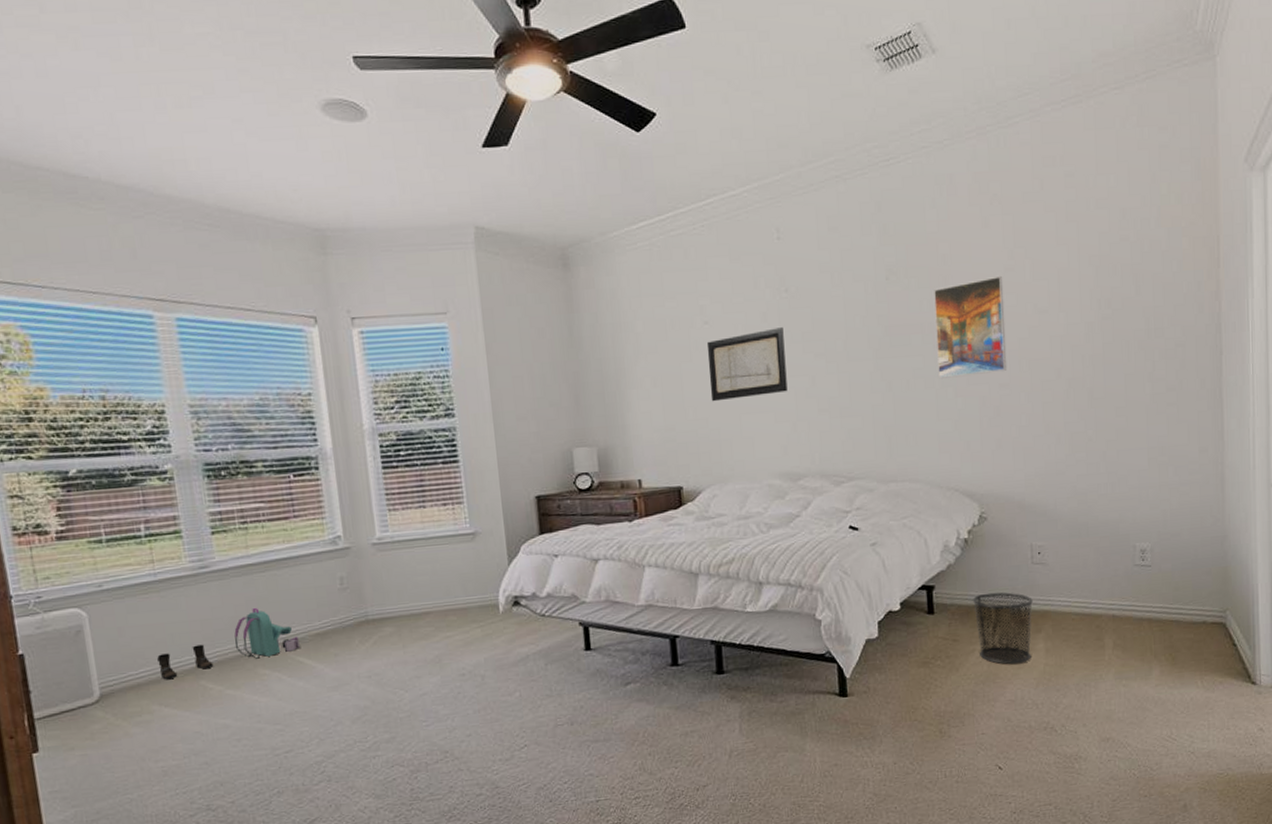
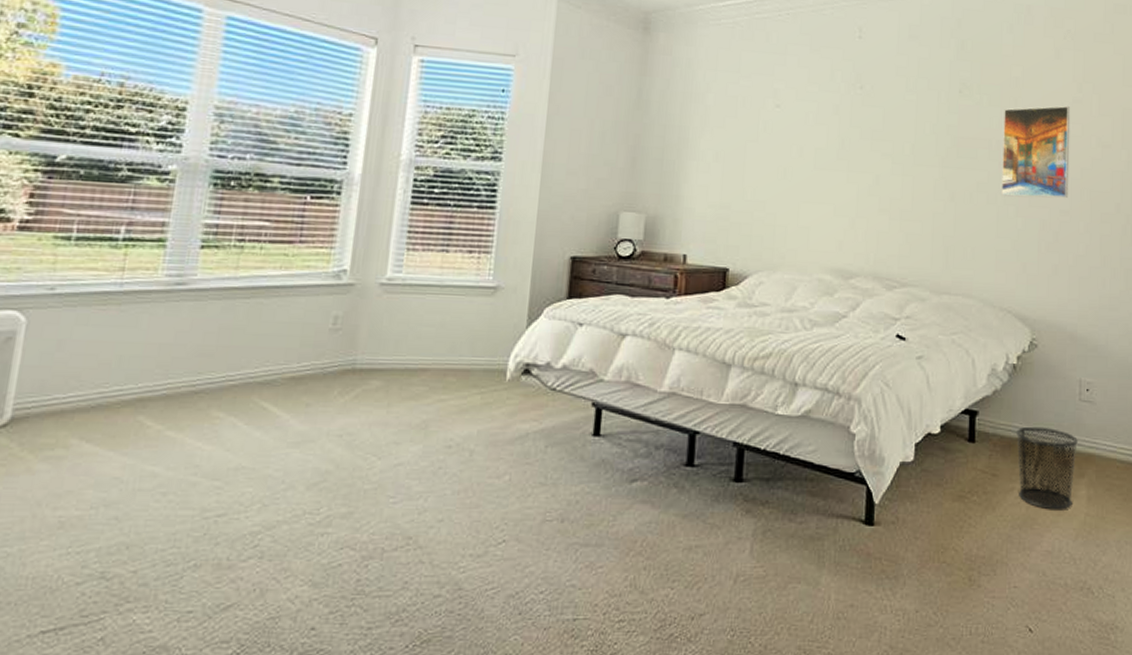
boots: present [157,644,214,680] -> none [92,372,160,410]
backpack: present [234,608,300,659] -> none [191,338,269,398]
wall art: present [706,327,788,402] -> none [771,121,854,187]

